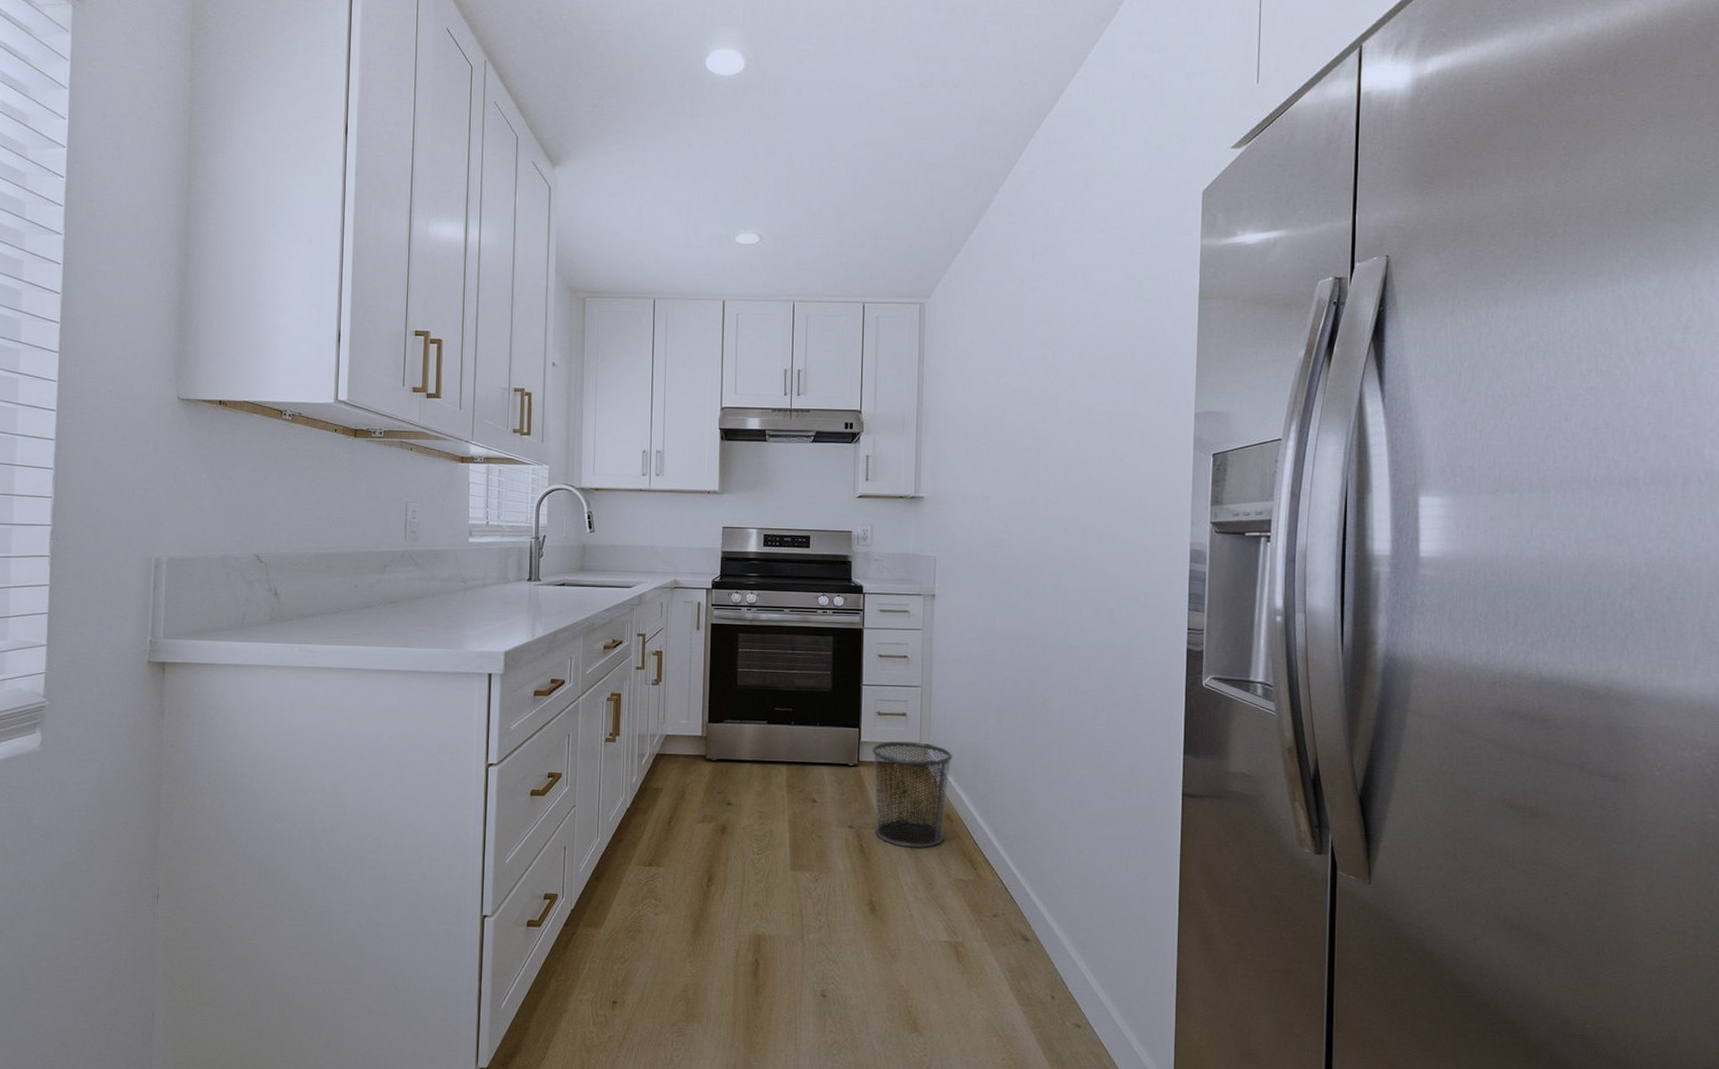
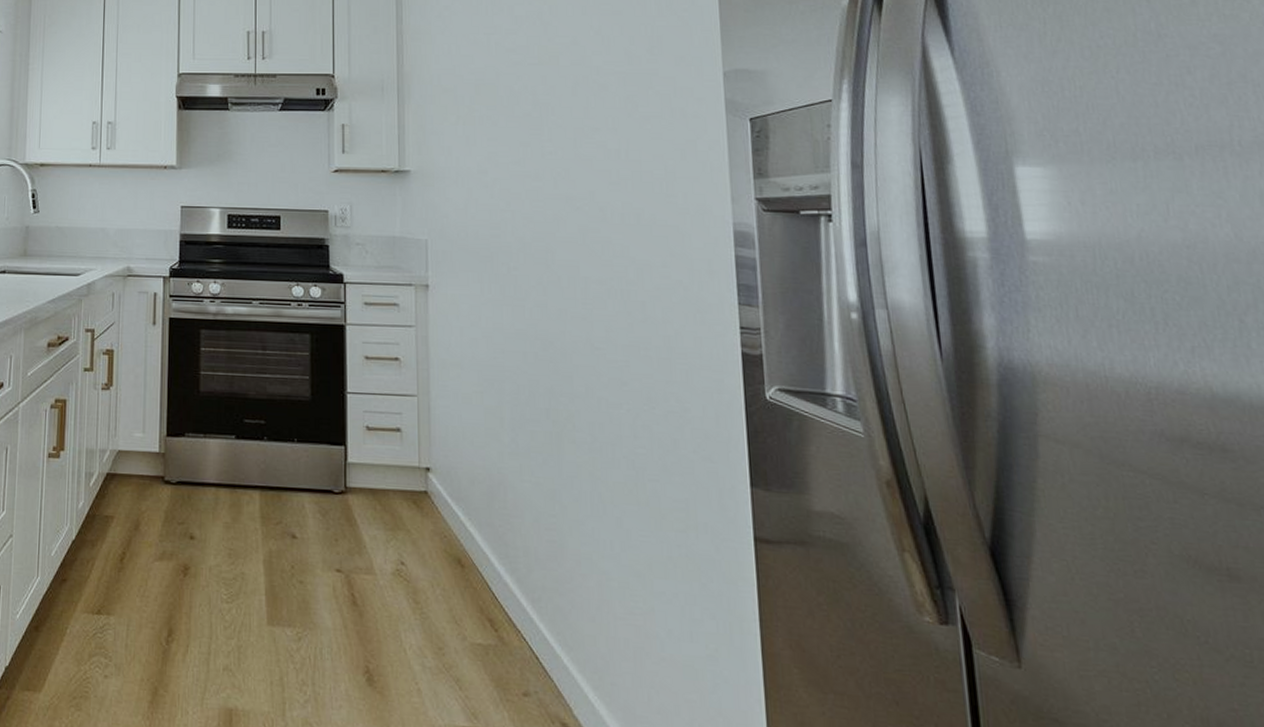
waste bin: present [871,741,952,849] -> none [361,462,459,601]

